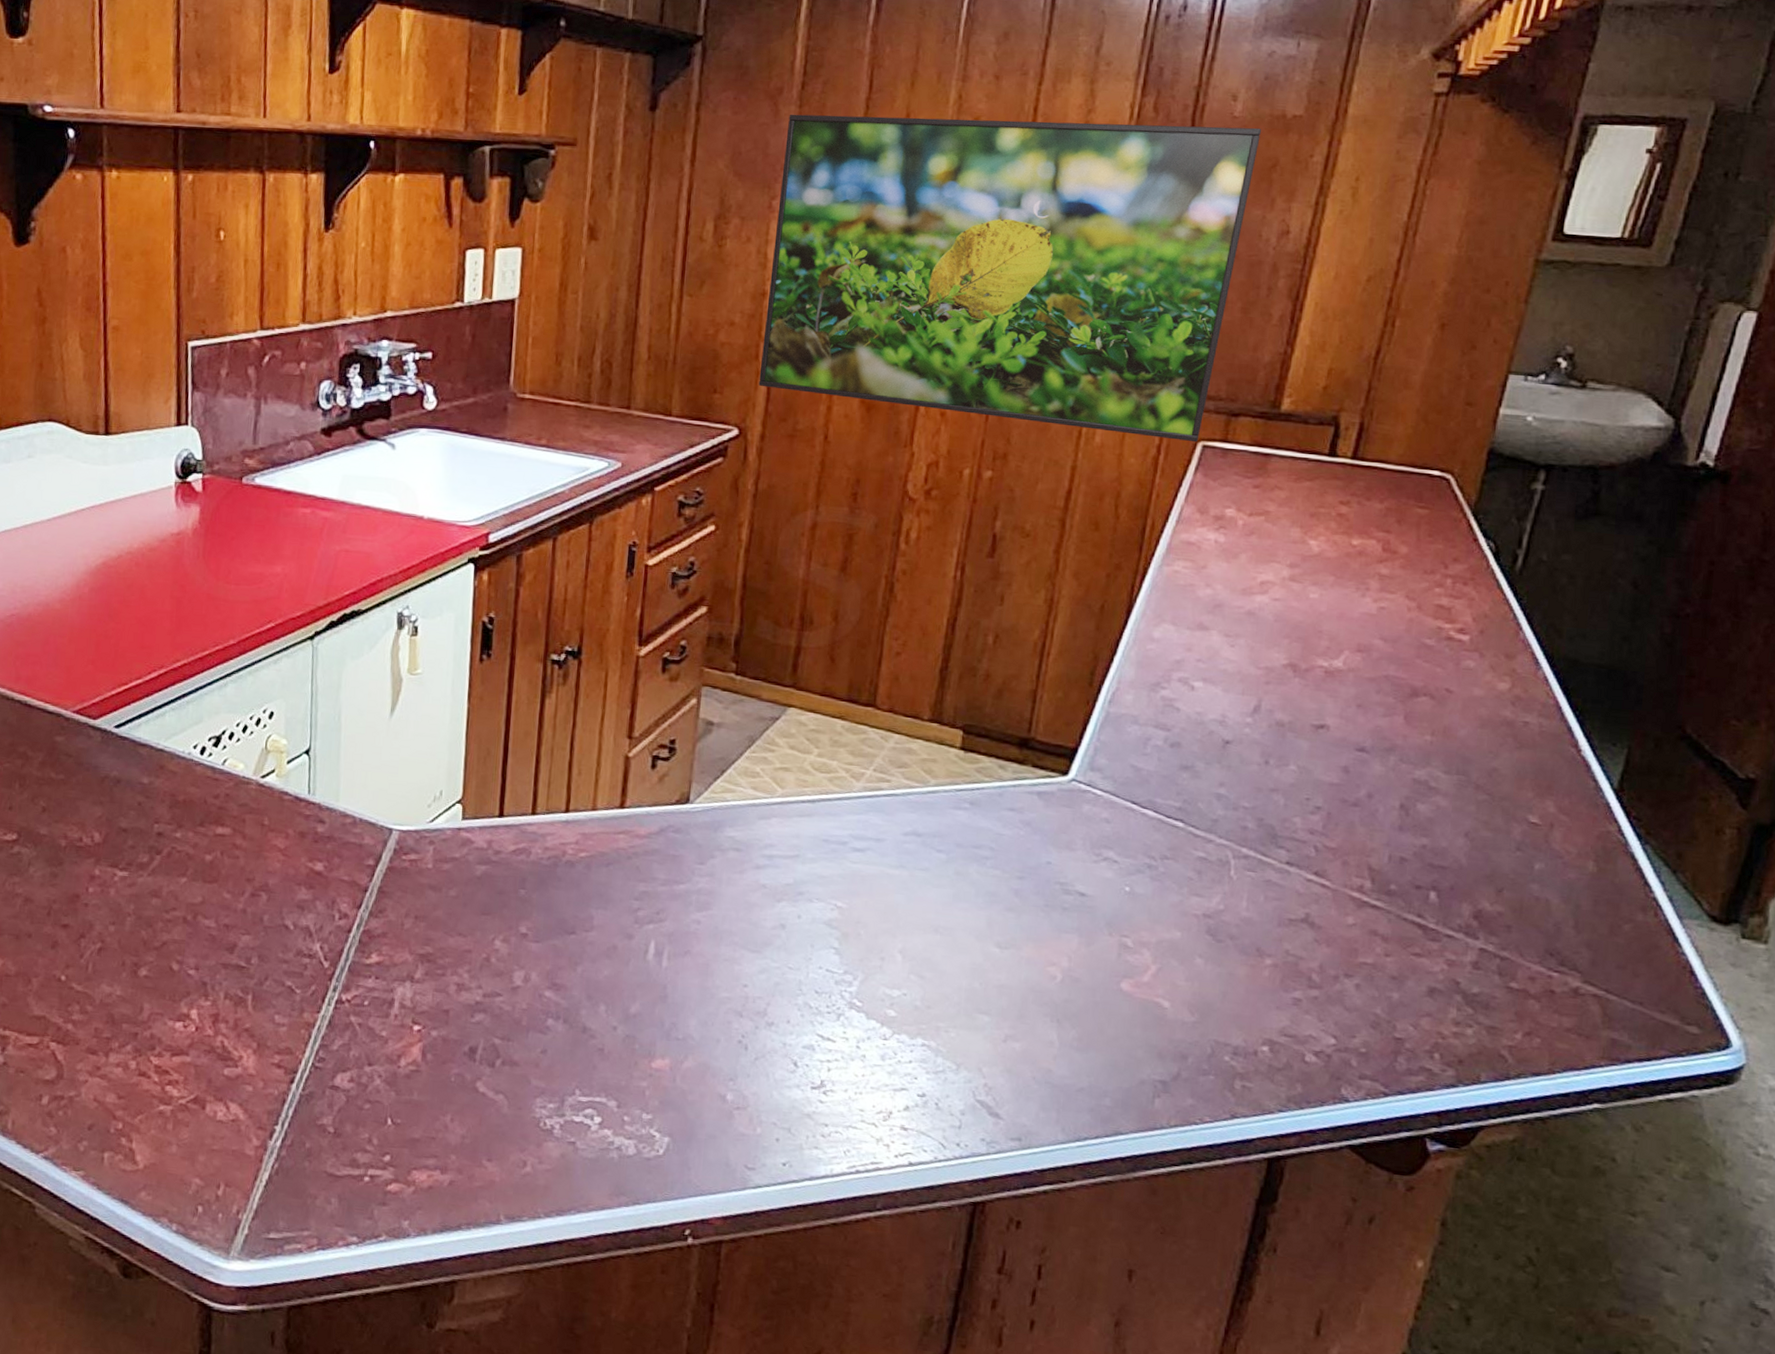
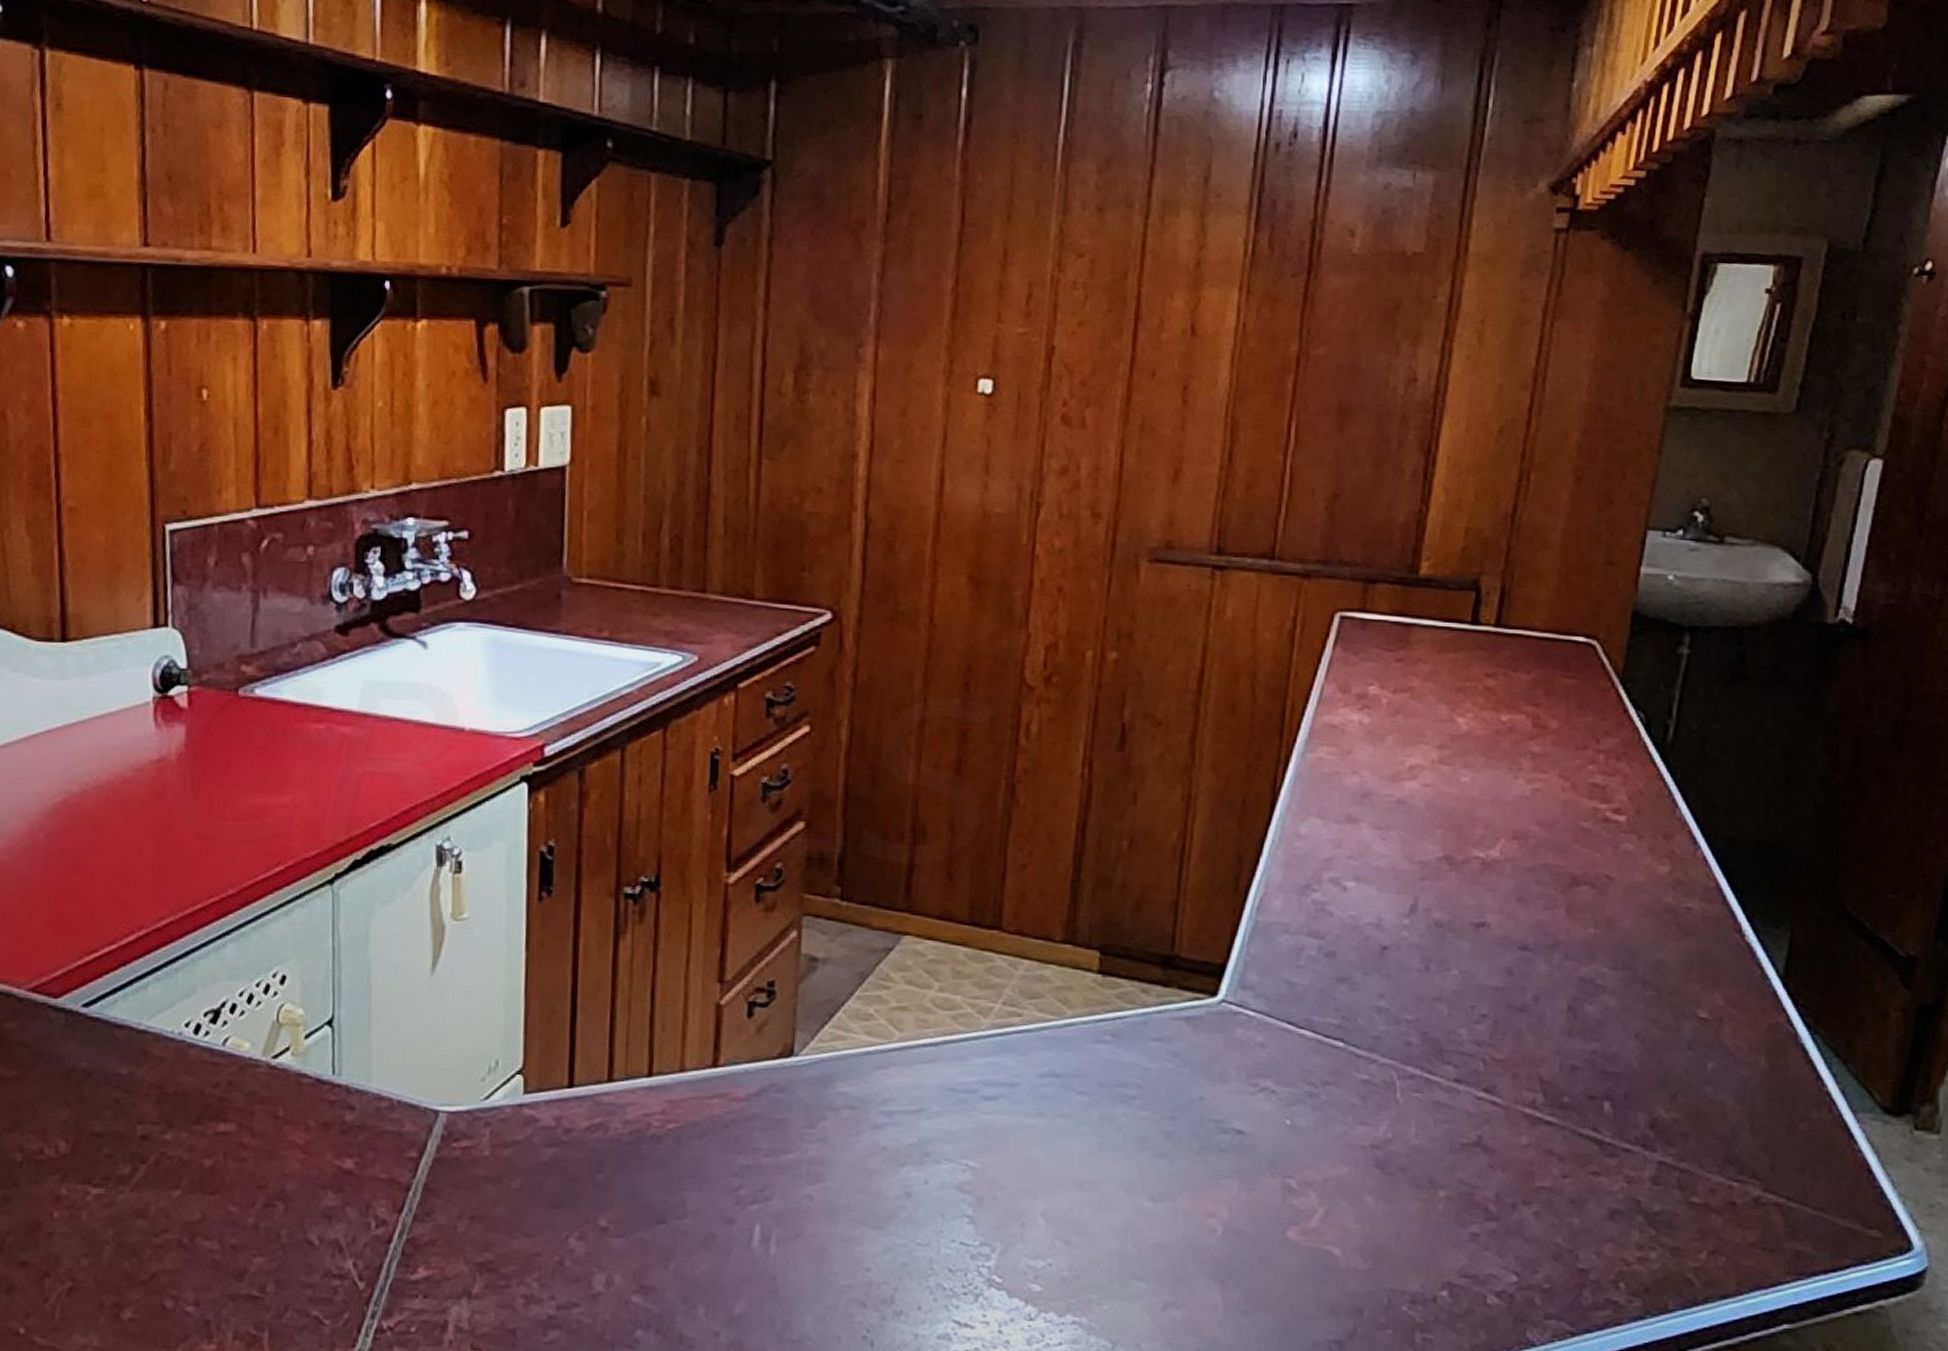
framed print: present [758,114,1262,443] -> none [852,250,1382,613]

